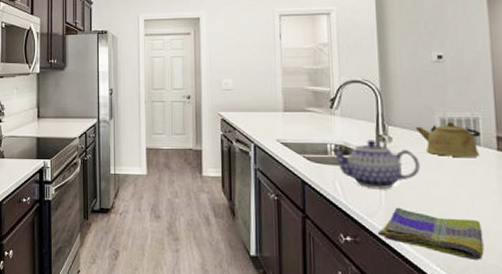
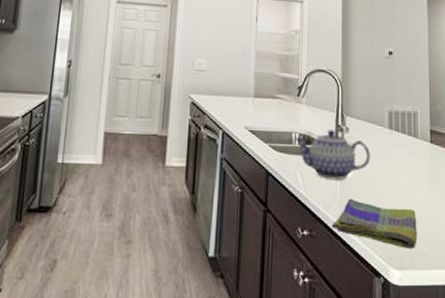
kettle: present [415,121,480,157] -> none [368,114,418,149]

